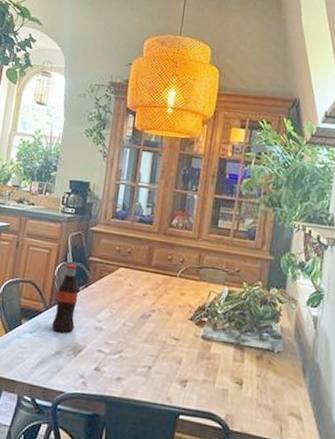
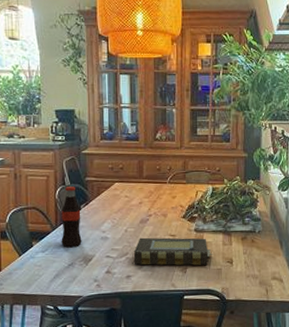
book: none [127,335,219,382] -> present [133,237,212,266]

